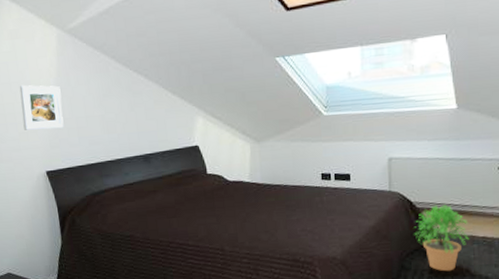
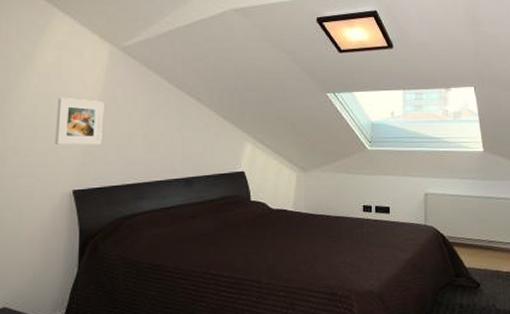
potted plant: present [414,204,469,272] -> none [446,239,495,306]

